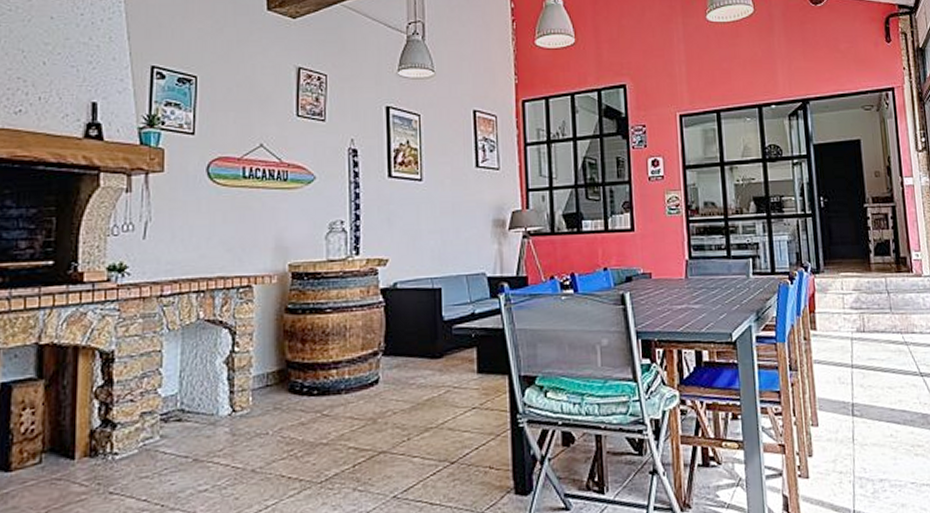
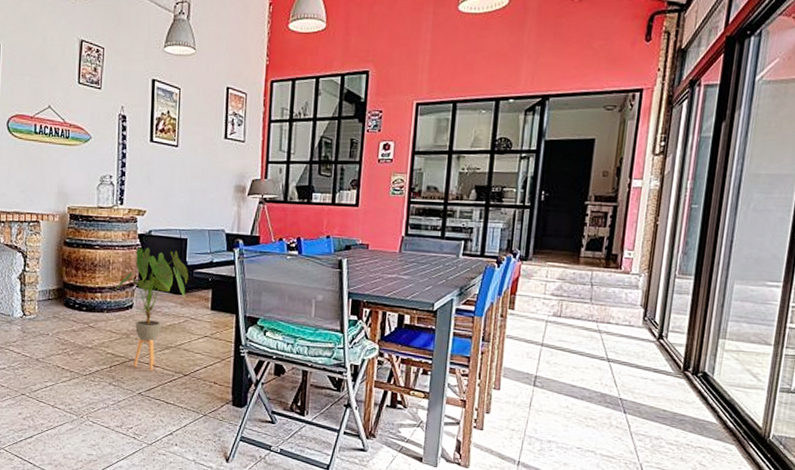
house plant: none [354,304,446,463] -> present [115,247,188,371]

